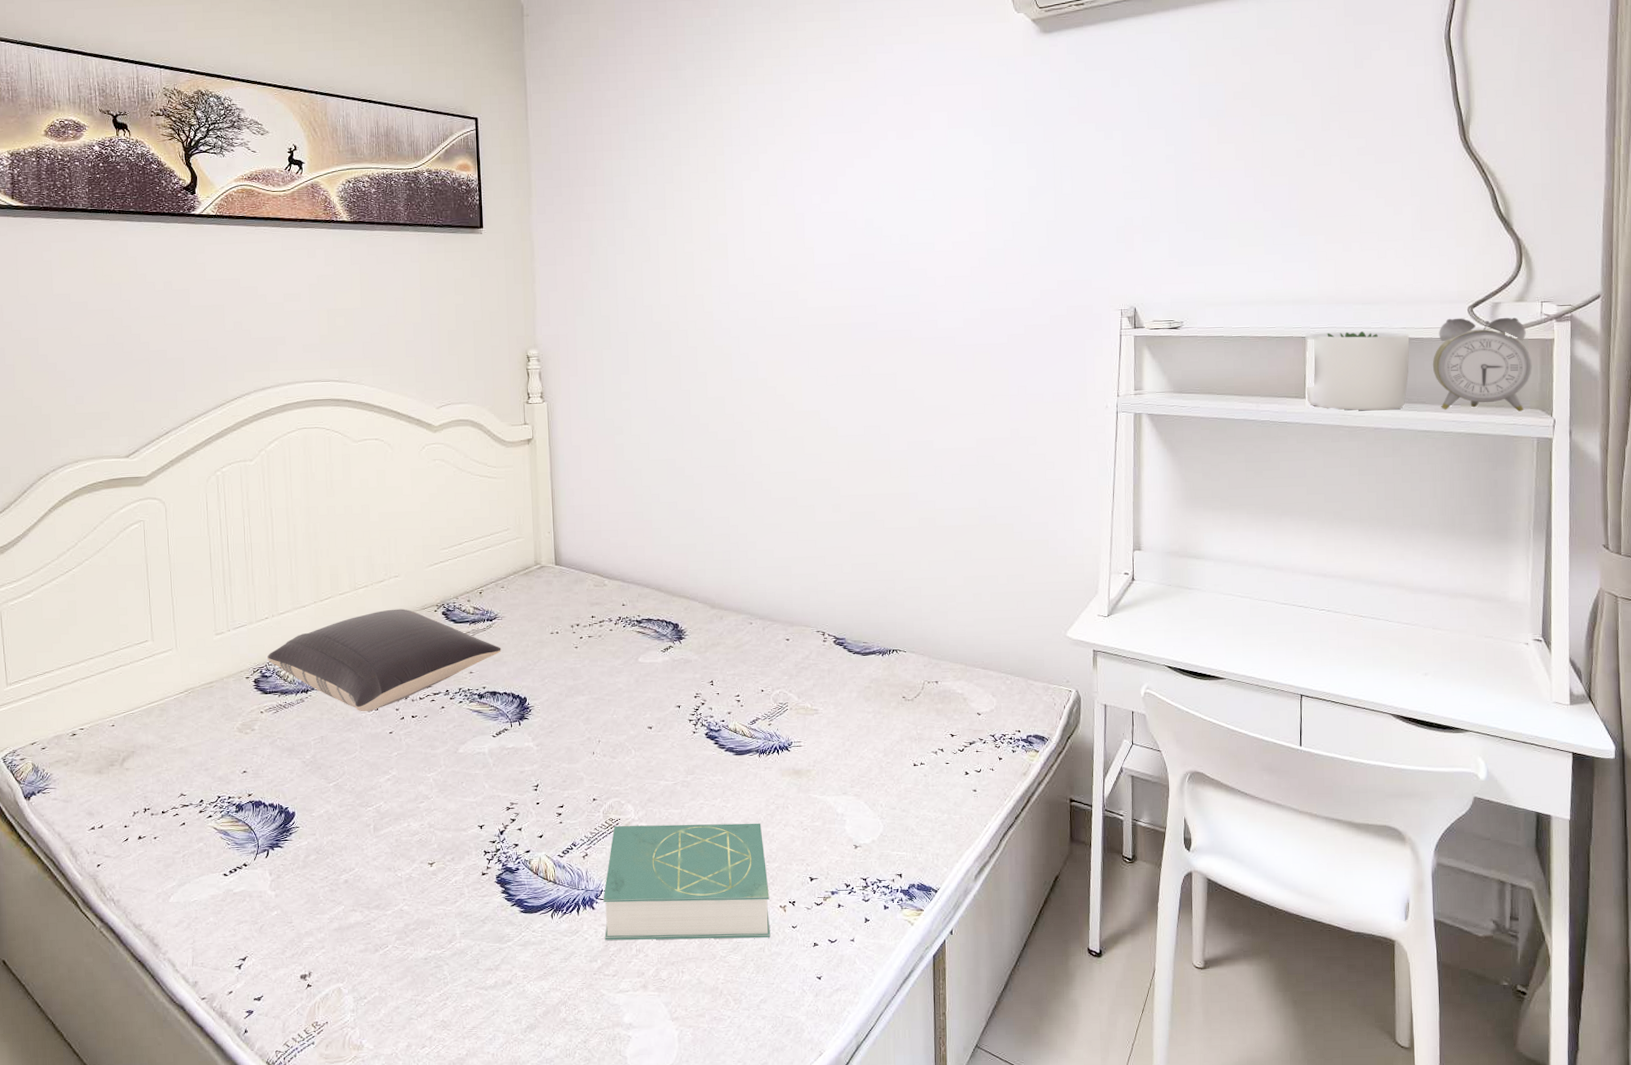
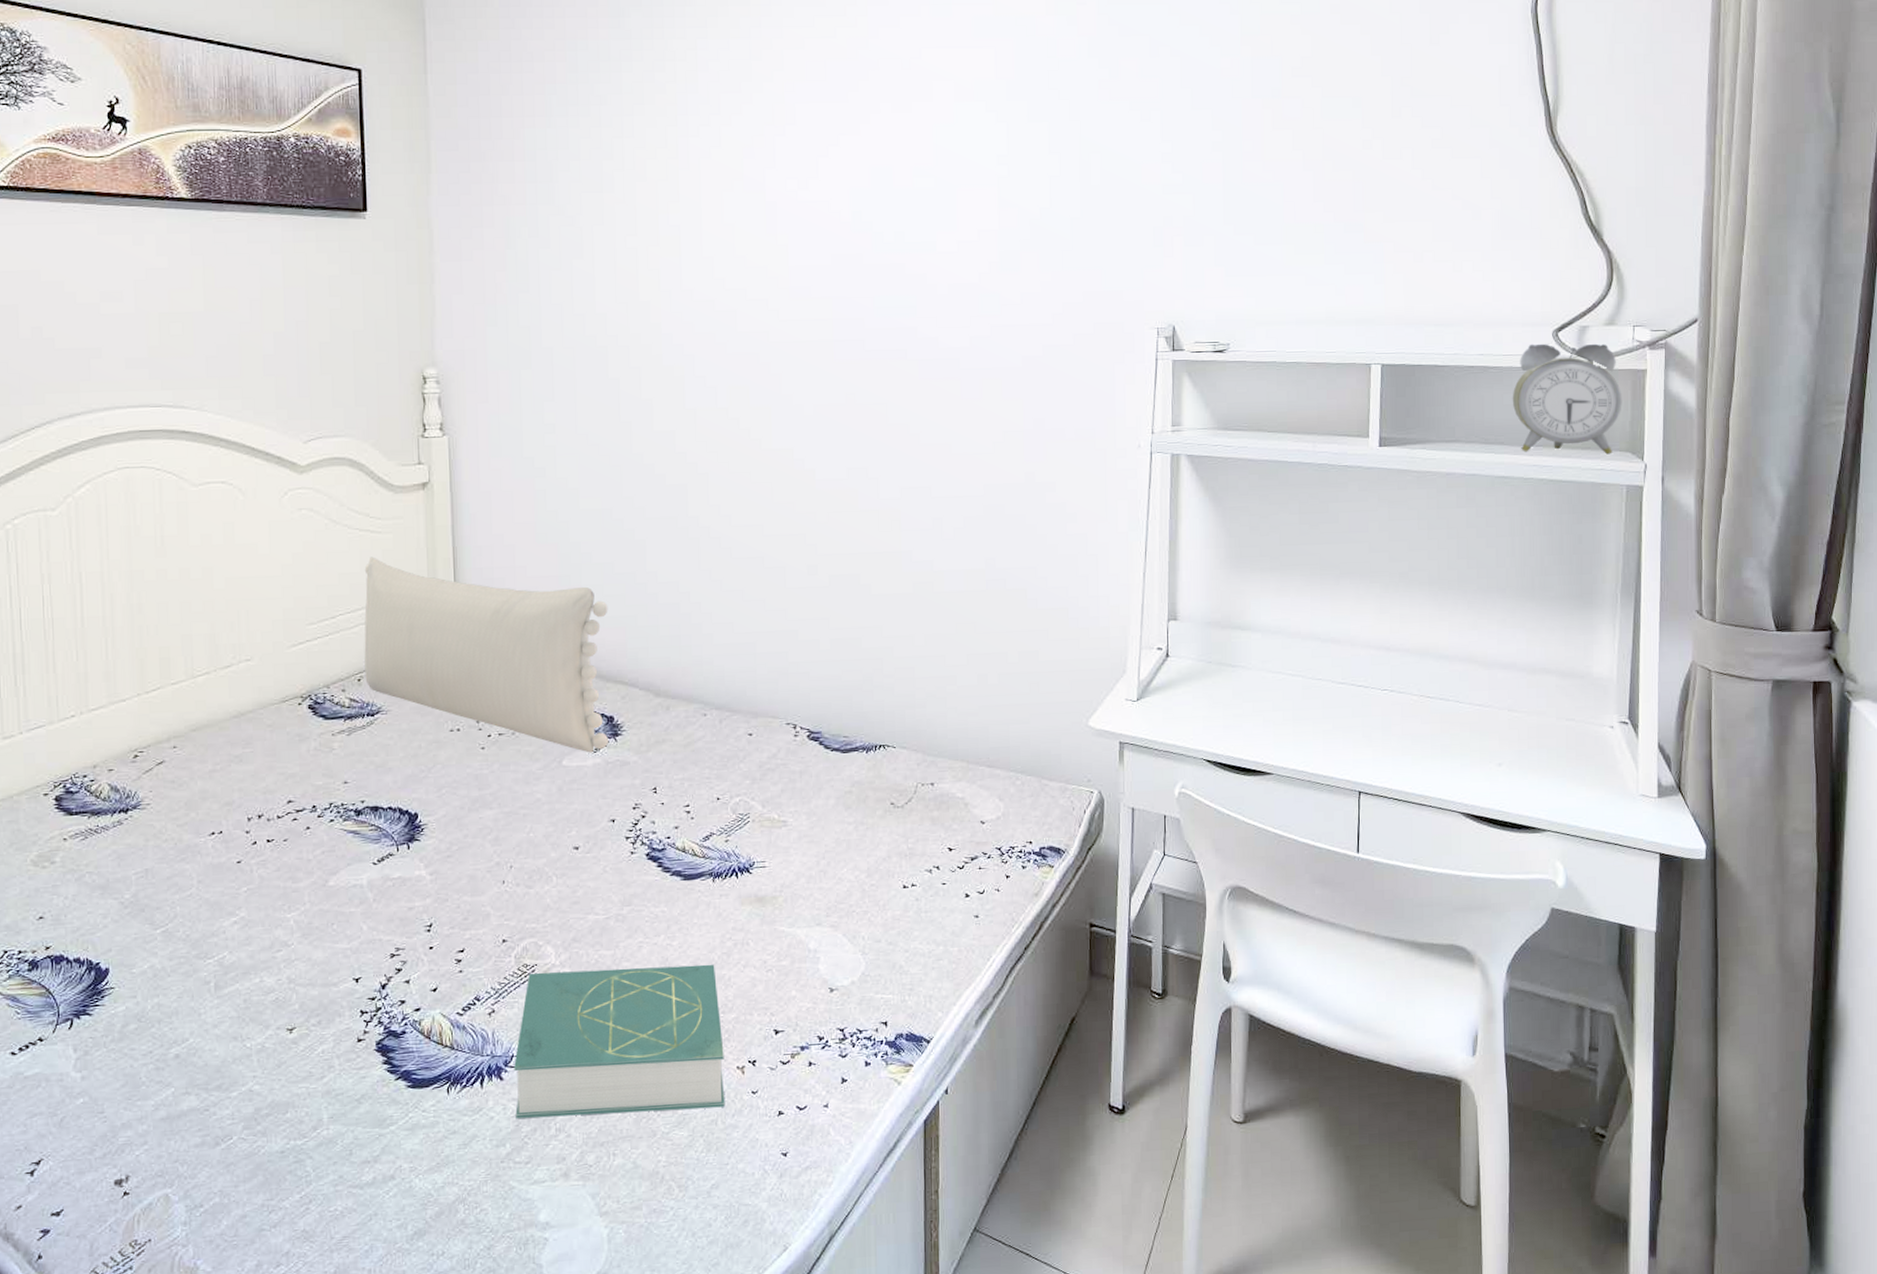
pillow: present [267,609,501,712] -> none [73,701,386,836]
pillow: none [484,497,674,653] -> present [364,556,608,753]
planter: present [1304,331,1410,411] -> none [1368,358,1487,453]

